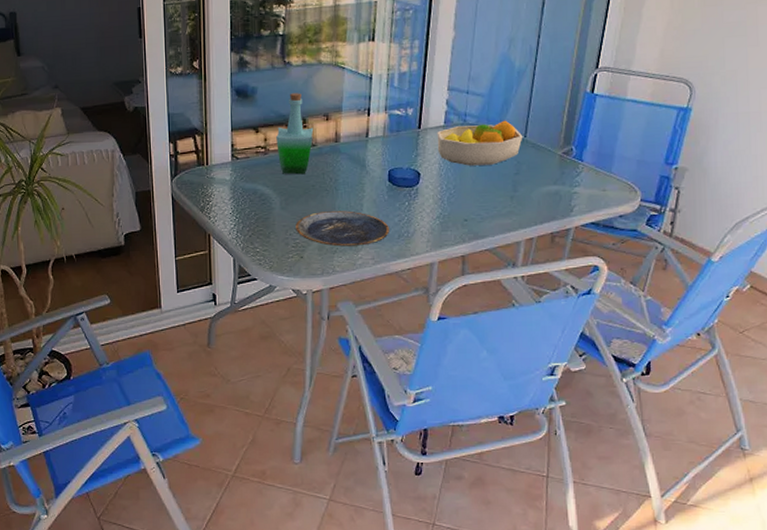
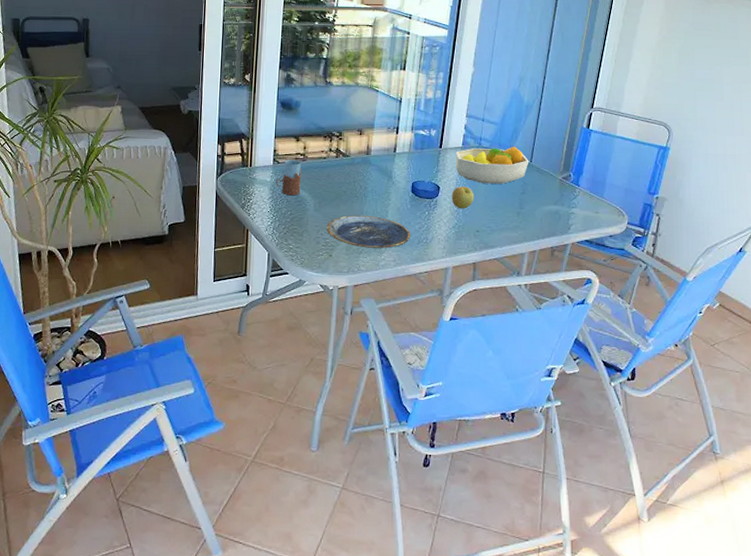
drinking glass: none [236,154,264,194] -> present [276,160,302,196]
bottle: present [276,93,314,175] -> none [314,109,348,181]
apple: none [434,170,461,197] -> present [452,186,475,209]

